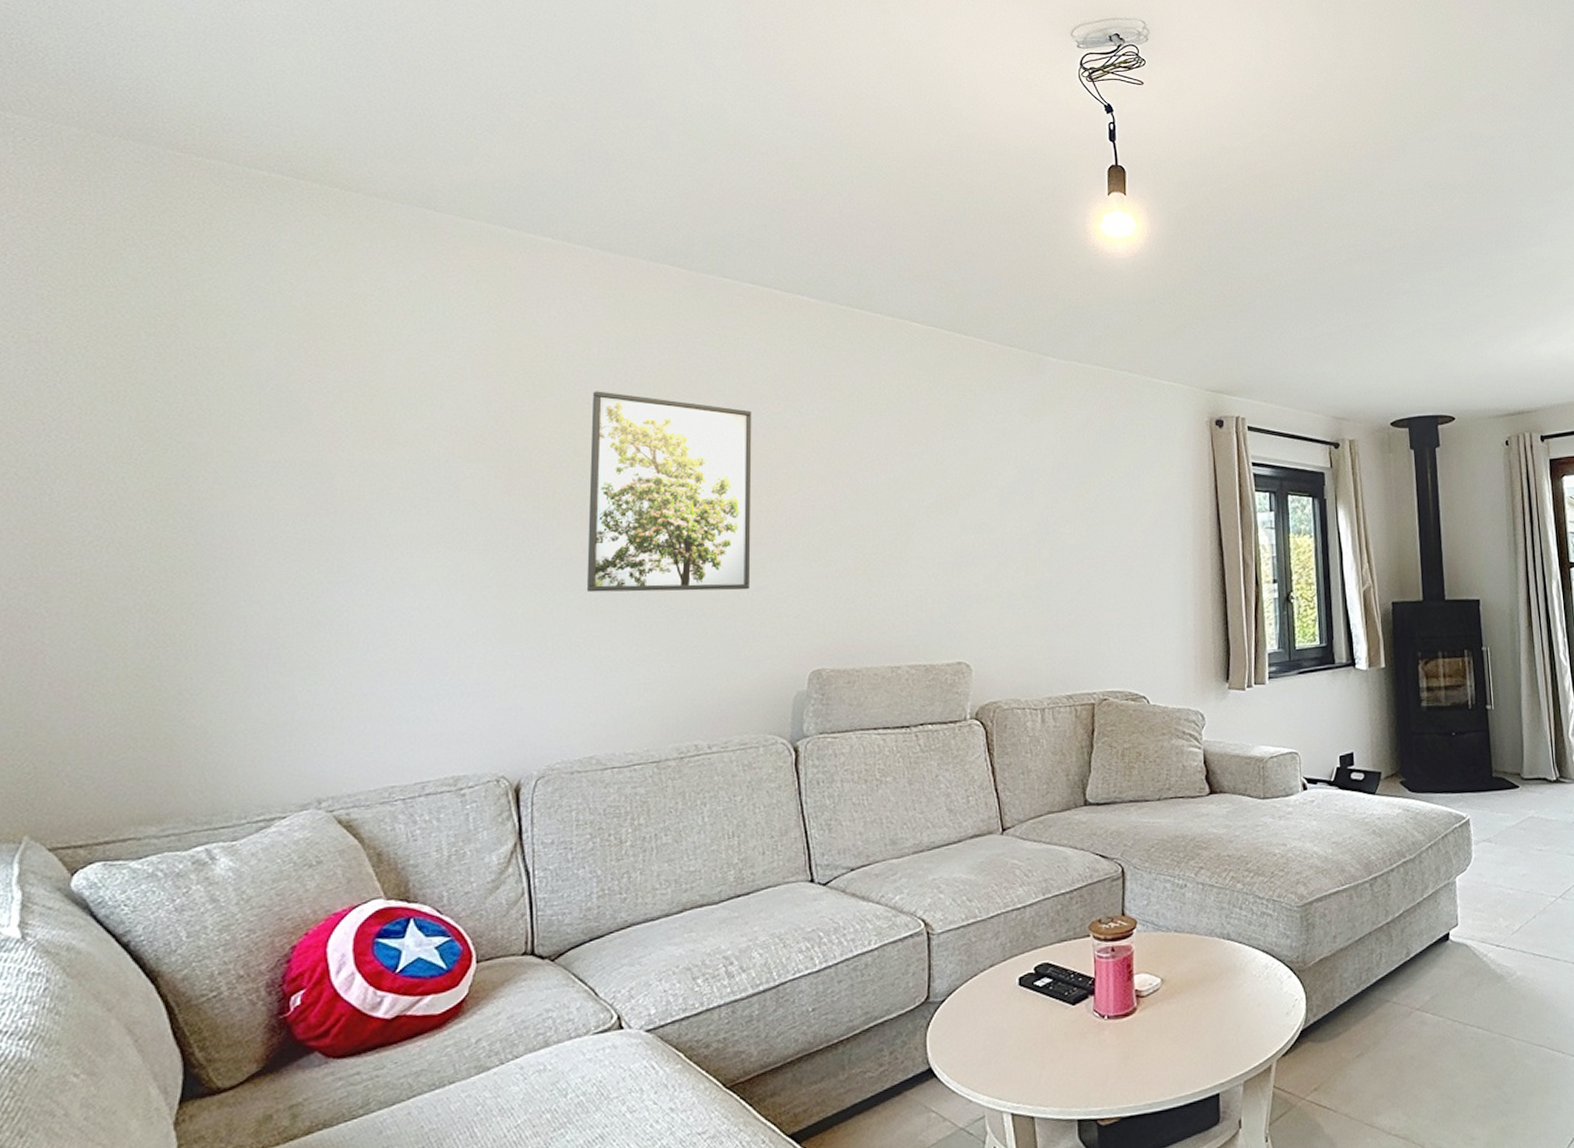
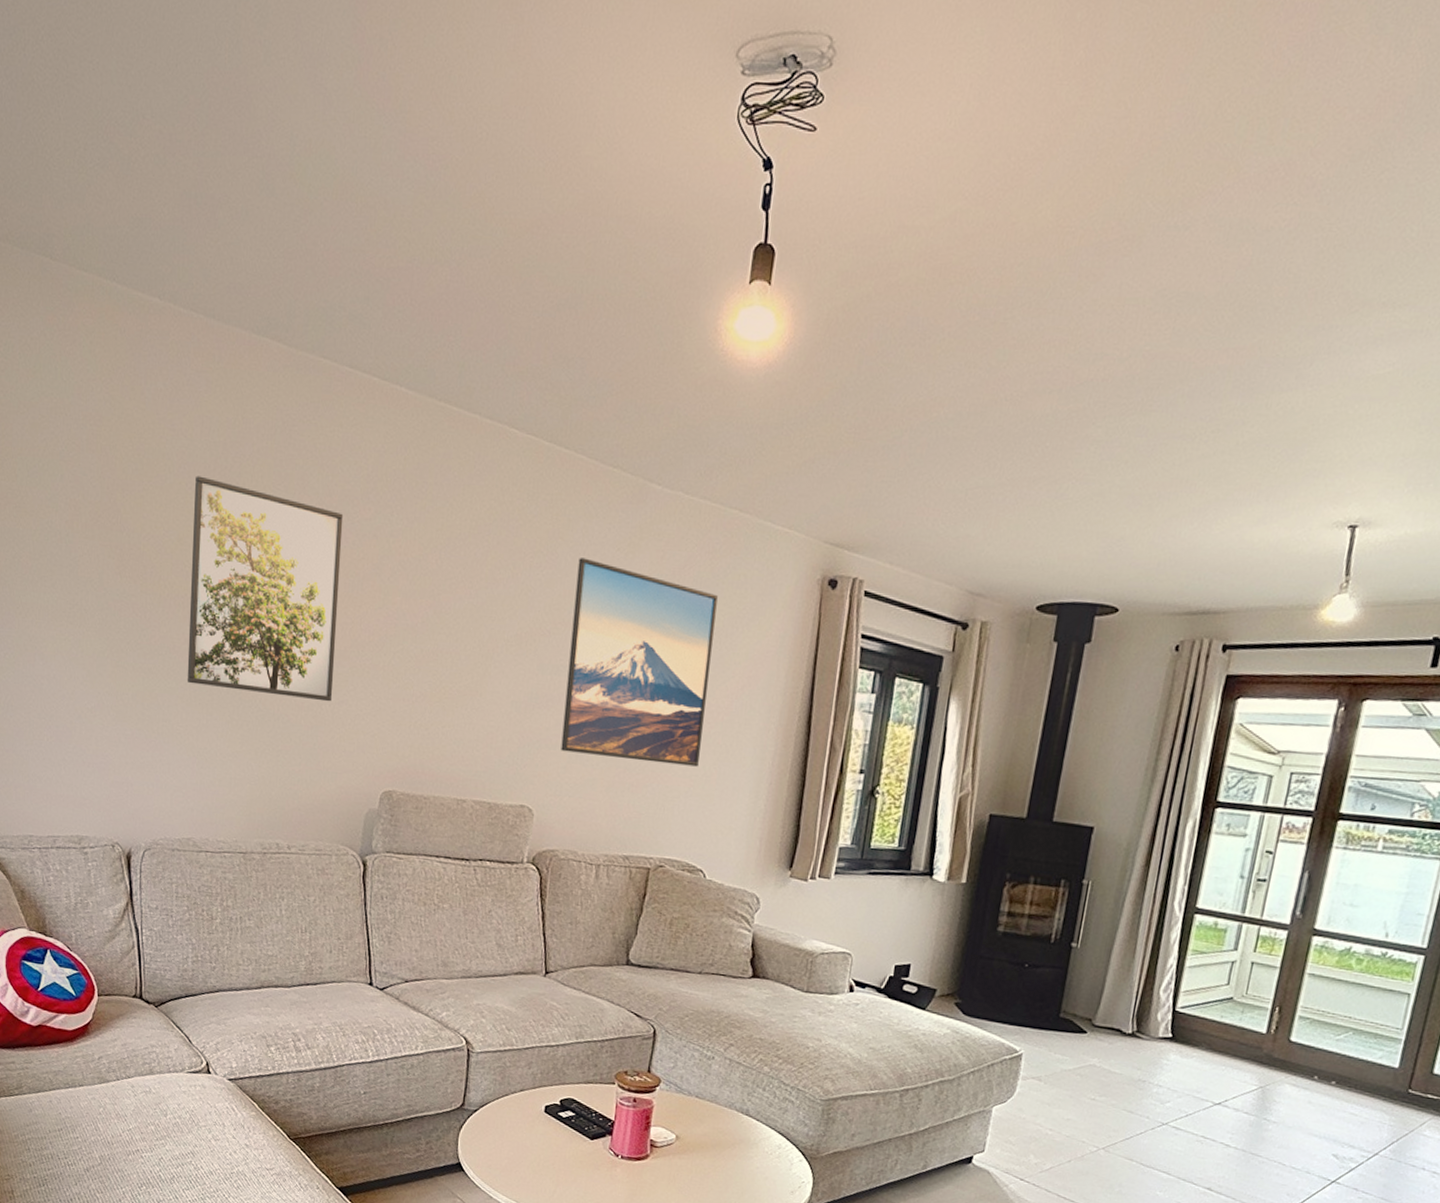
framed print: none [988,426,1126,604] -> present [560,558,718,767]

